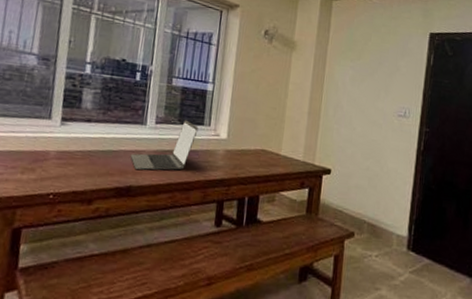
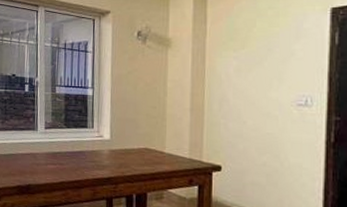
laptop: present [130,120,199,171] -> none [26,124,83,171]

